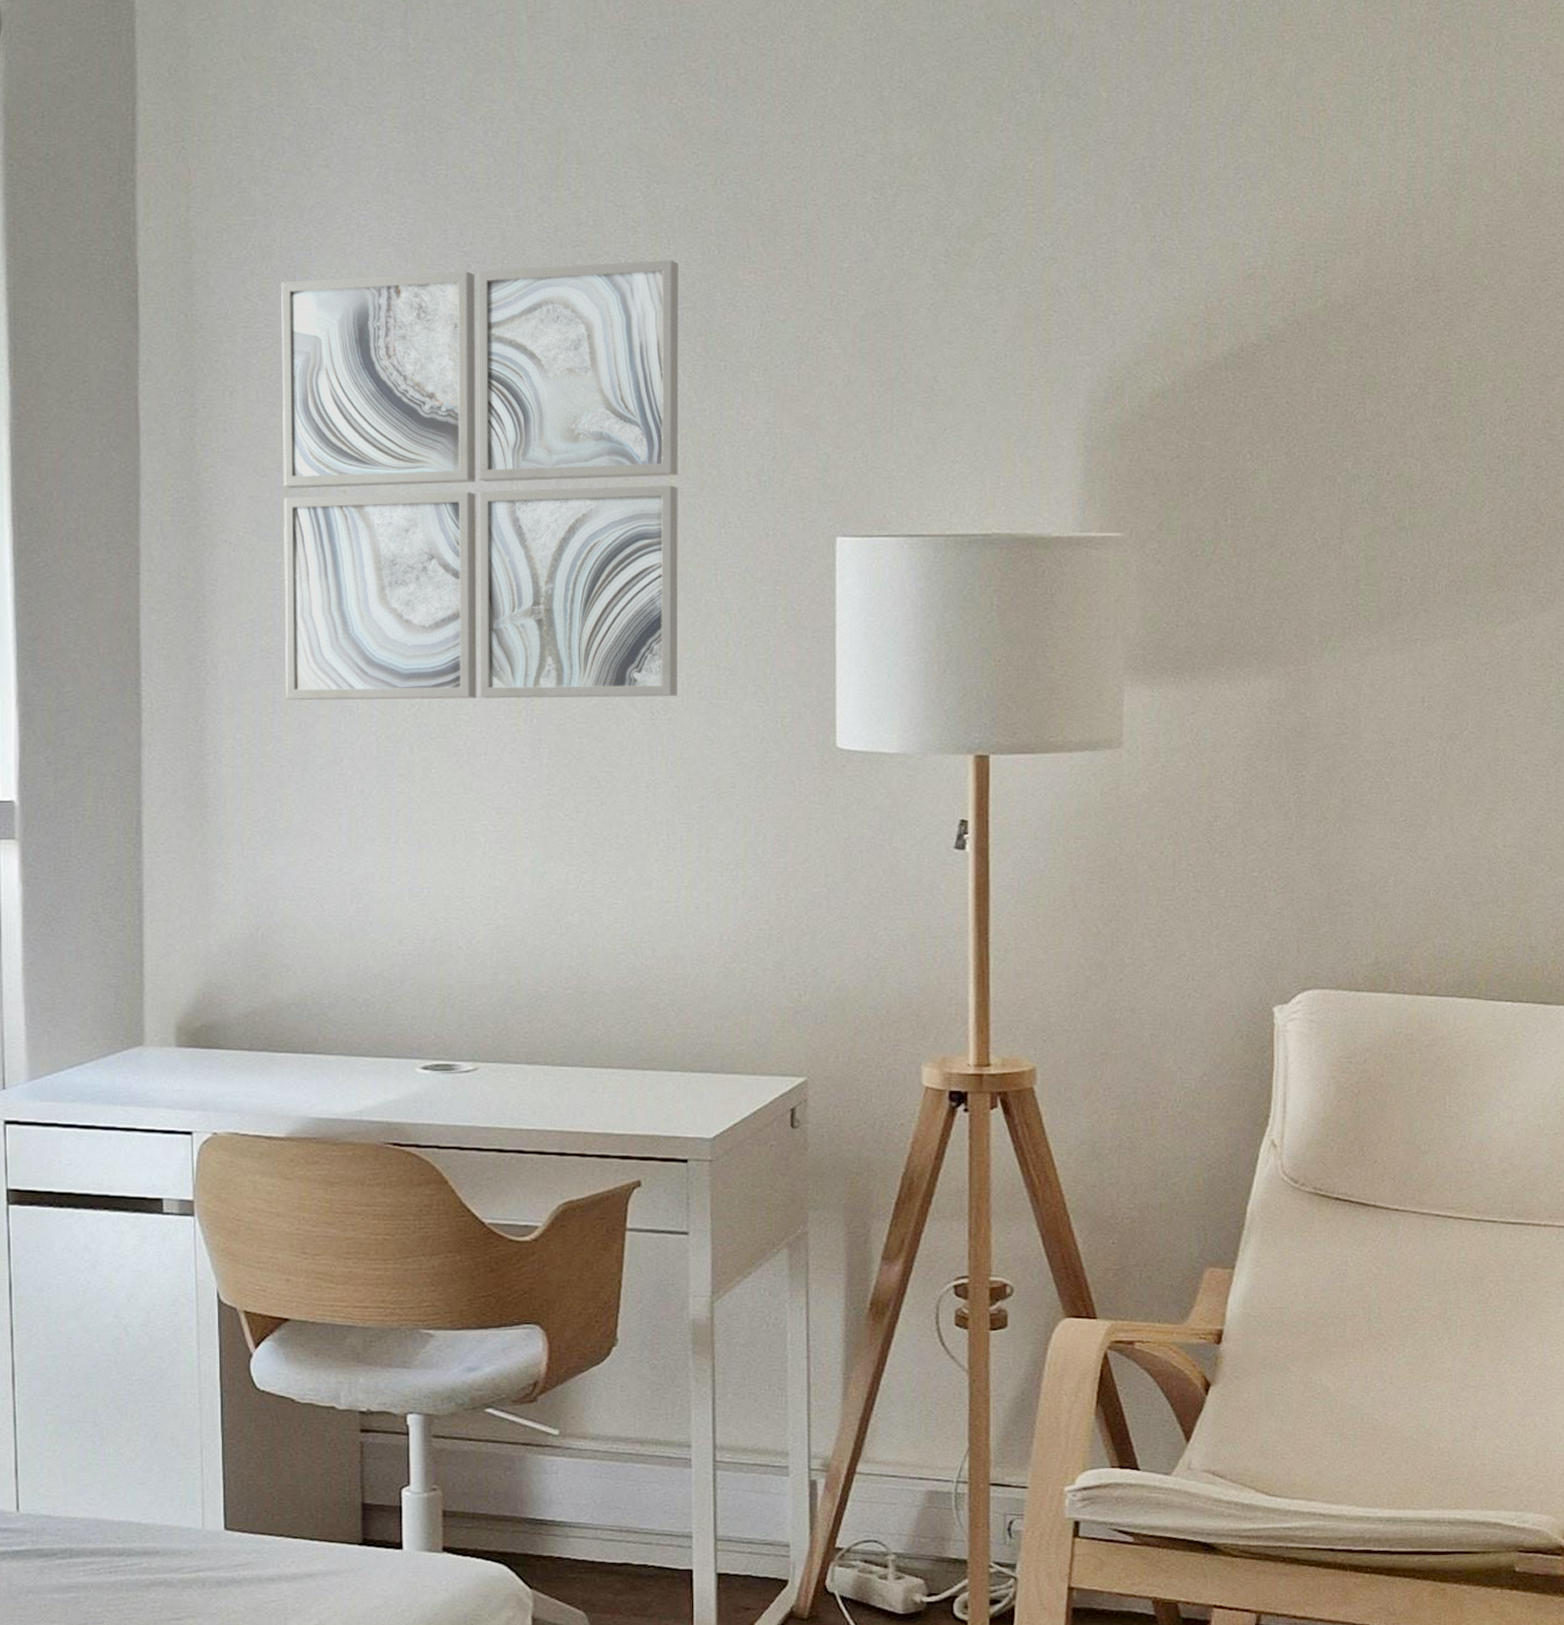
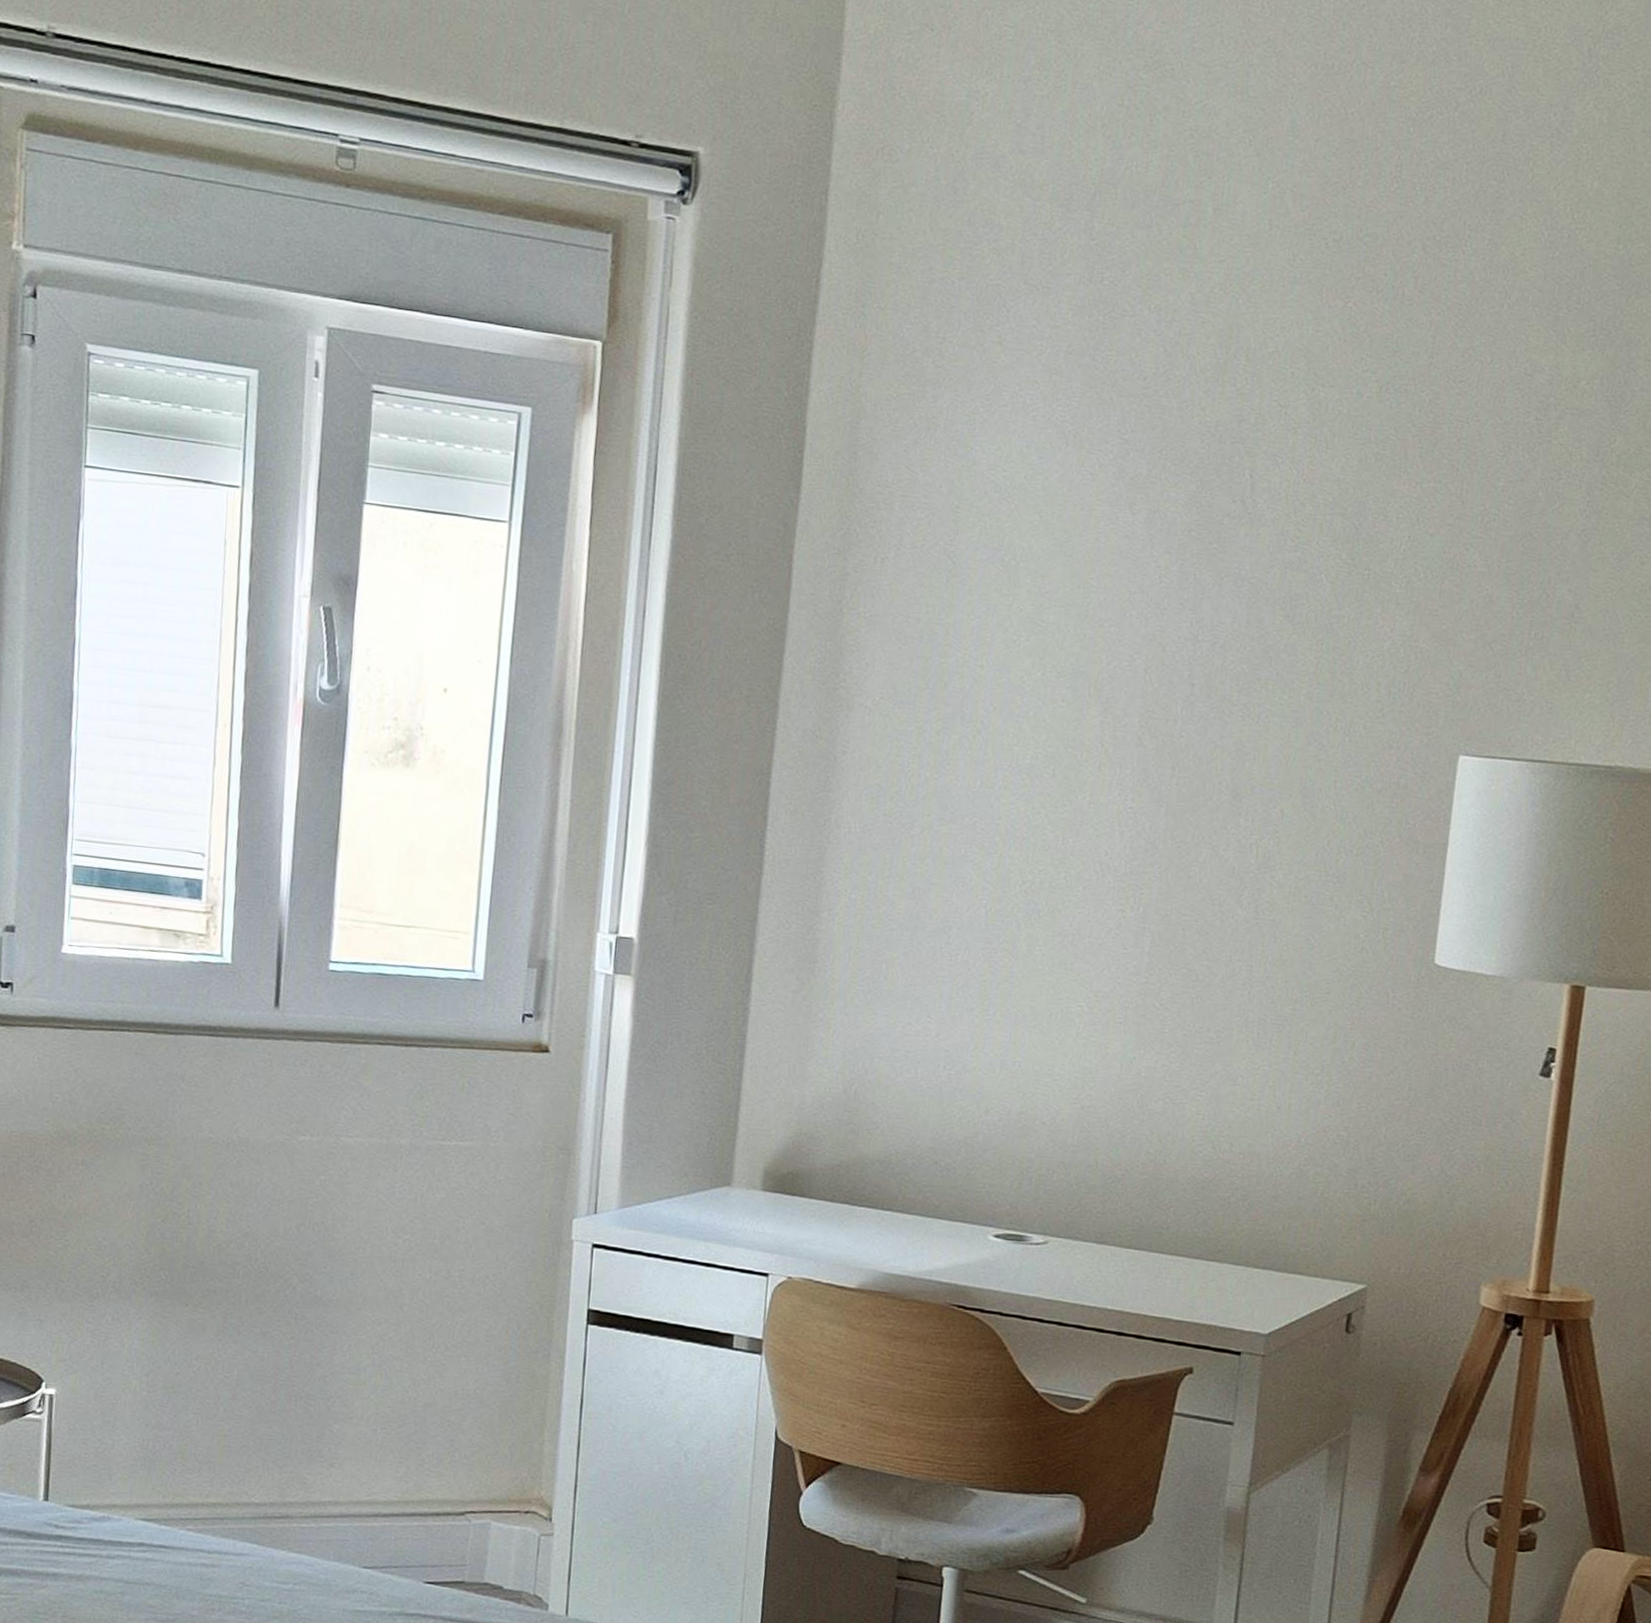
wall art: present [281,259,679,701] -> none [903,453,1334,899]

